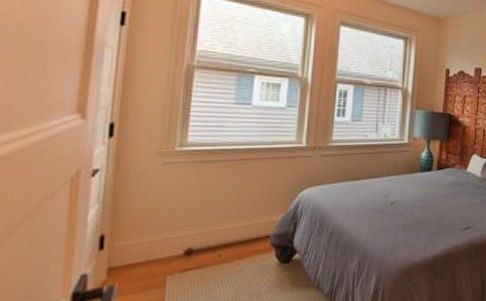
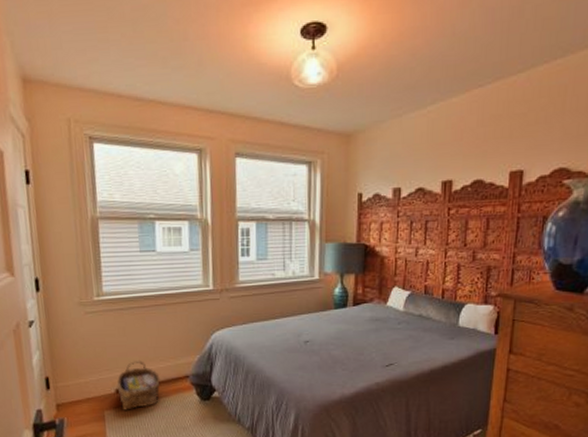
woven basket: none [186,218,239,275] -> present [116,361,161,410]

